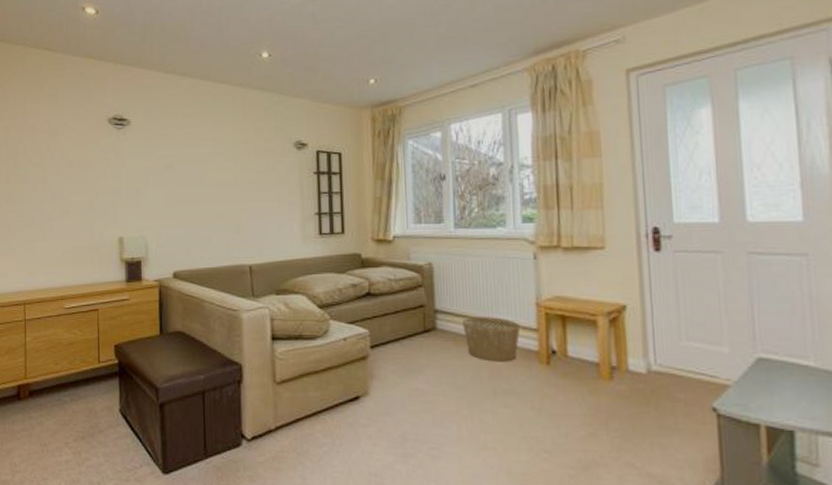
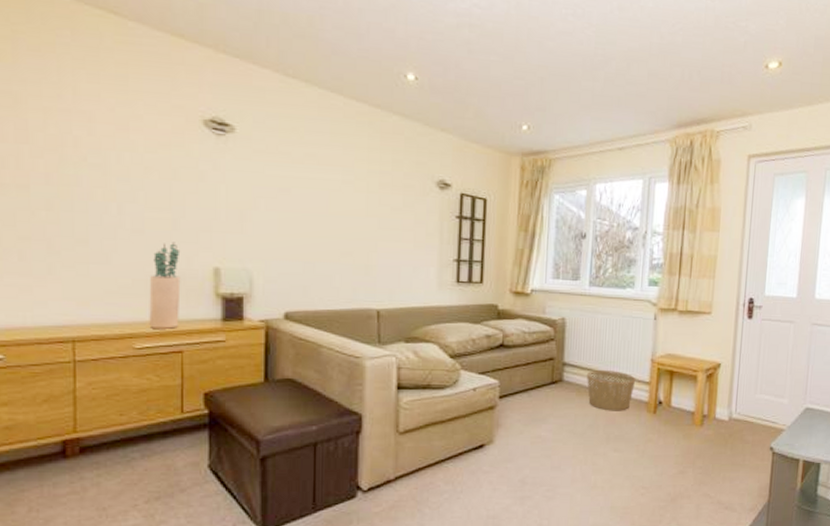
vase: none [73,218,96,292] -> present [149,242,181,330]

